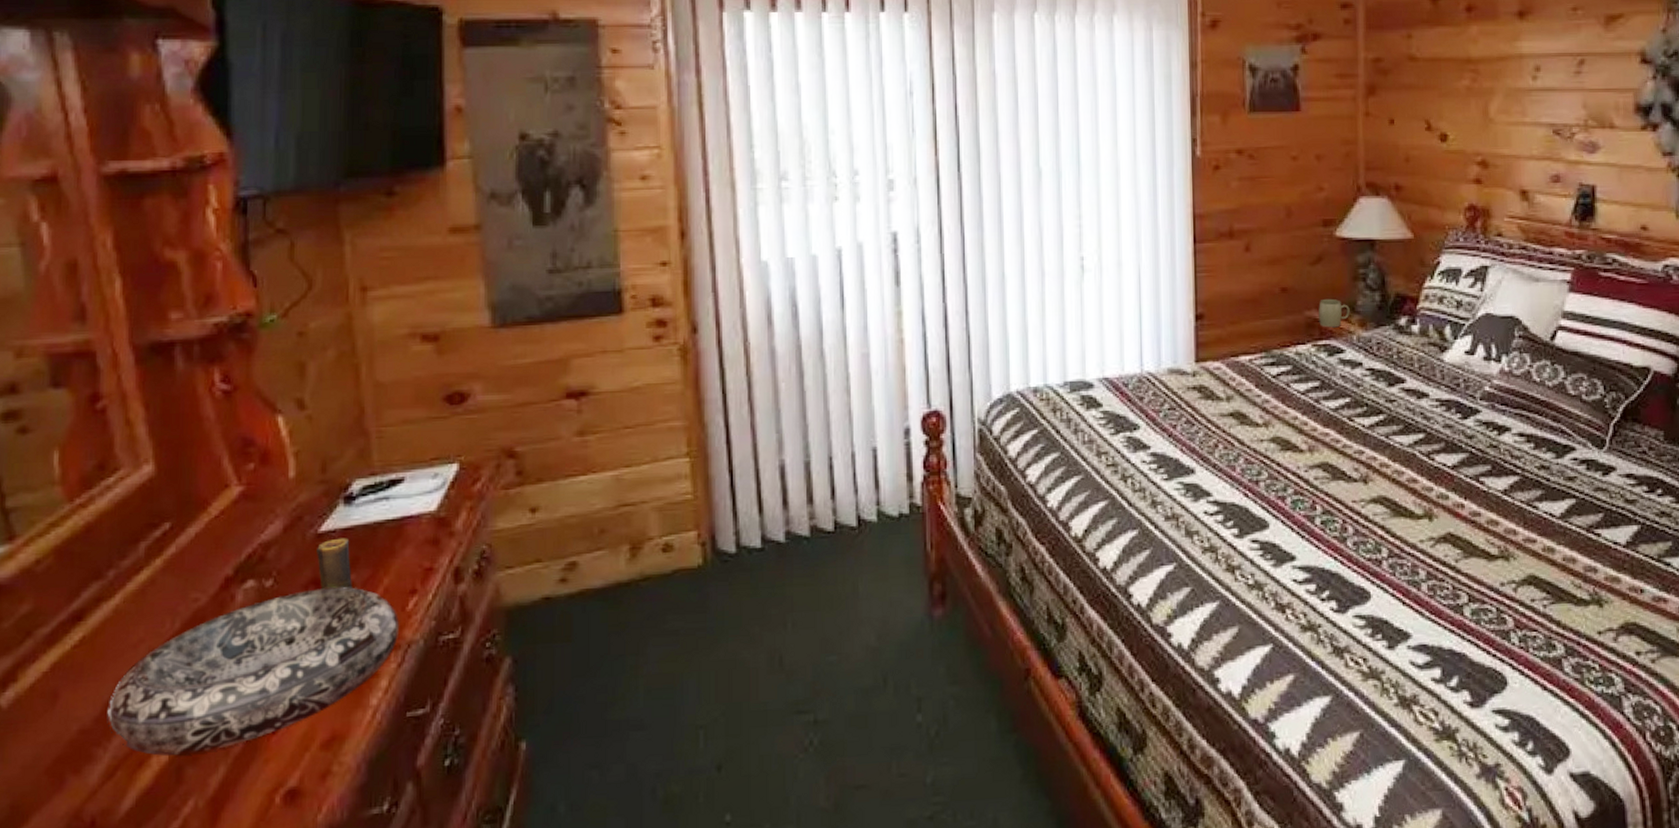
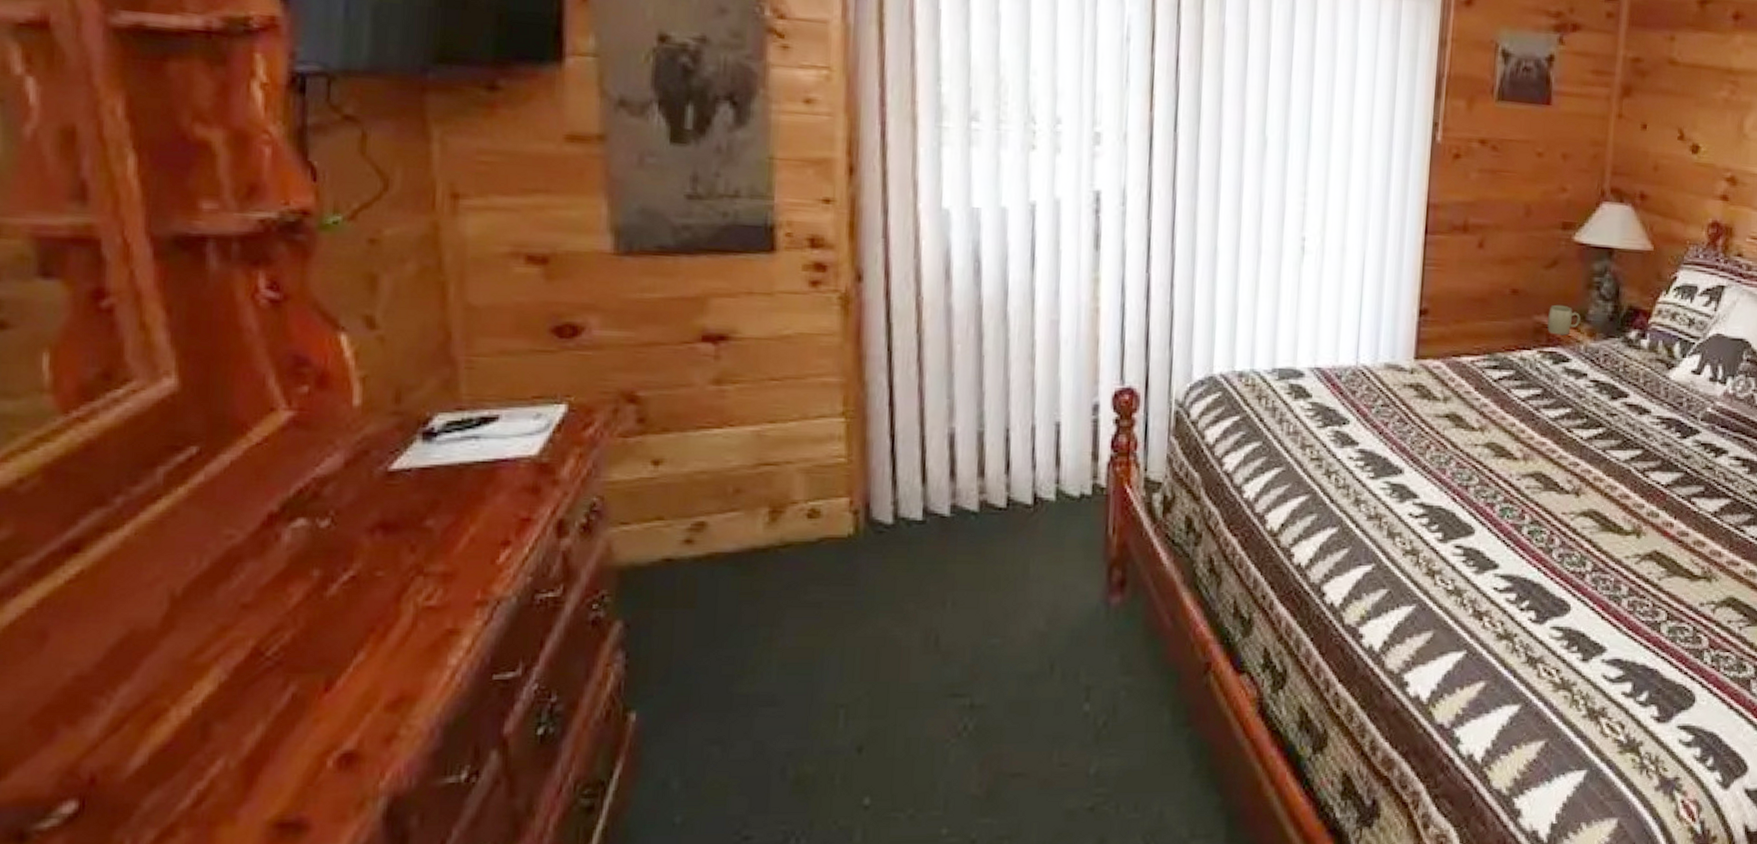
decorative bowl: present [107,587,400,756] -> none [112,533,488,709]
candle: present [317,538,353,590] -> none [386,478,431,535]

